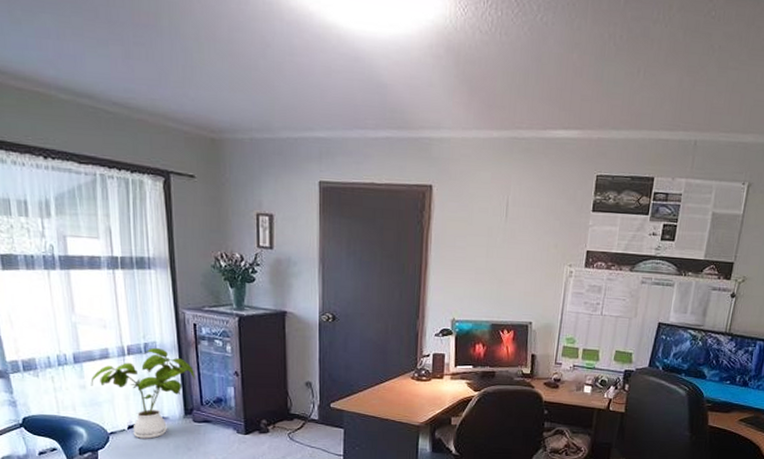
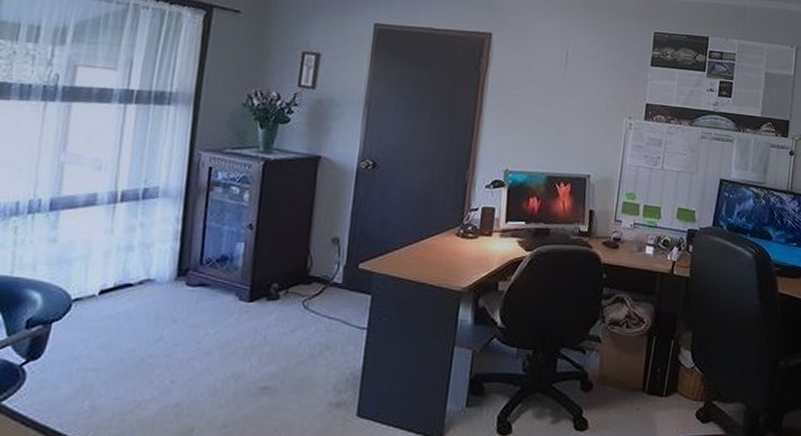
house plant: present [90,347,195,439] -> none [64,193,200,307]

